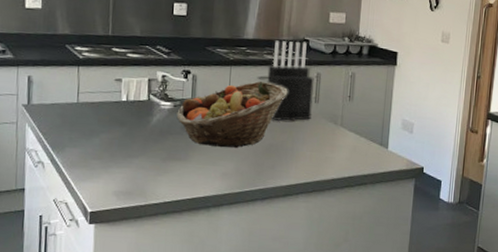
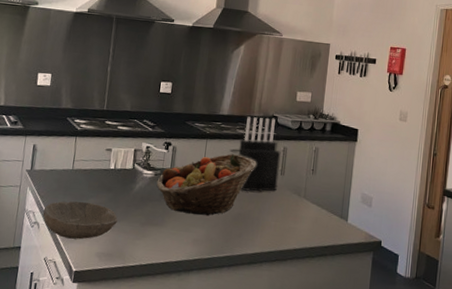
bowl: none [47,137,135,178] -> present [42,201,118,240]

